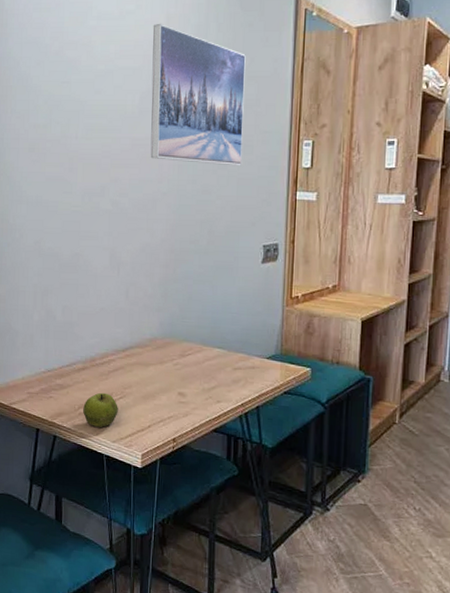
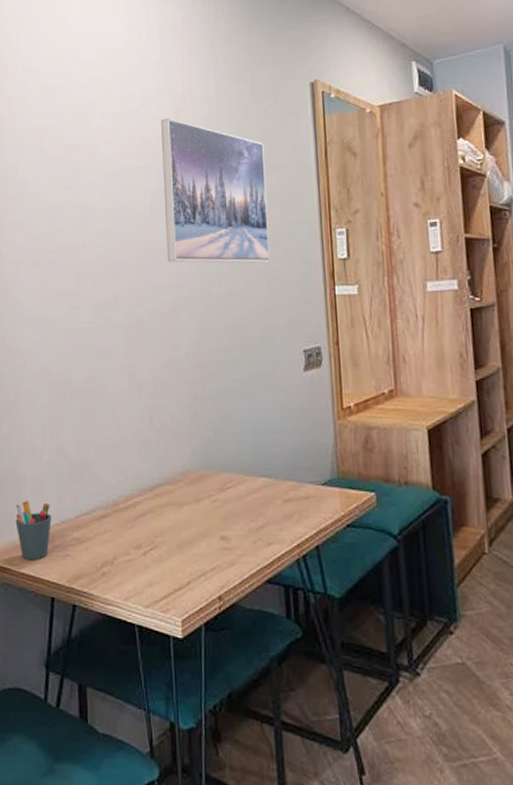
pen holder: none [9,351,39,399] -> present [15,501,52,561]
apple: present [83,392,118,428] -> none [107,544,150,590]

